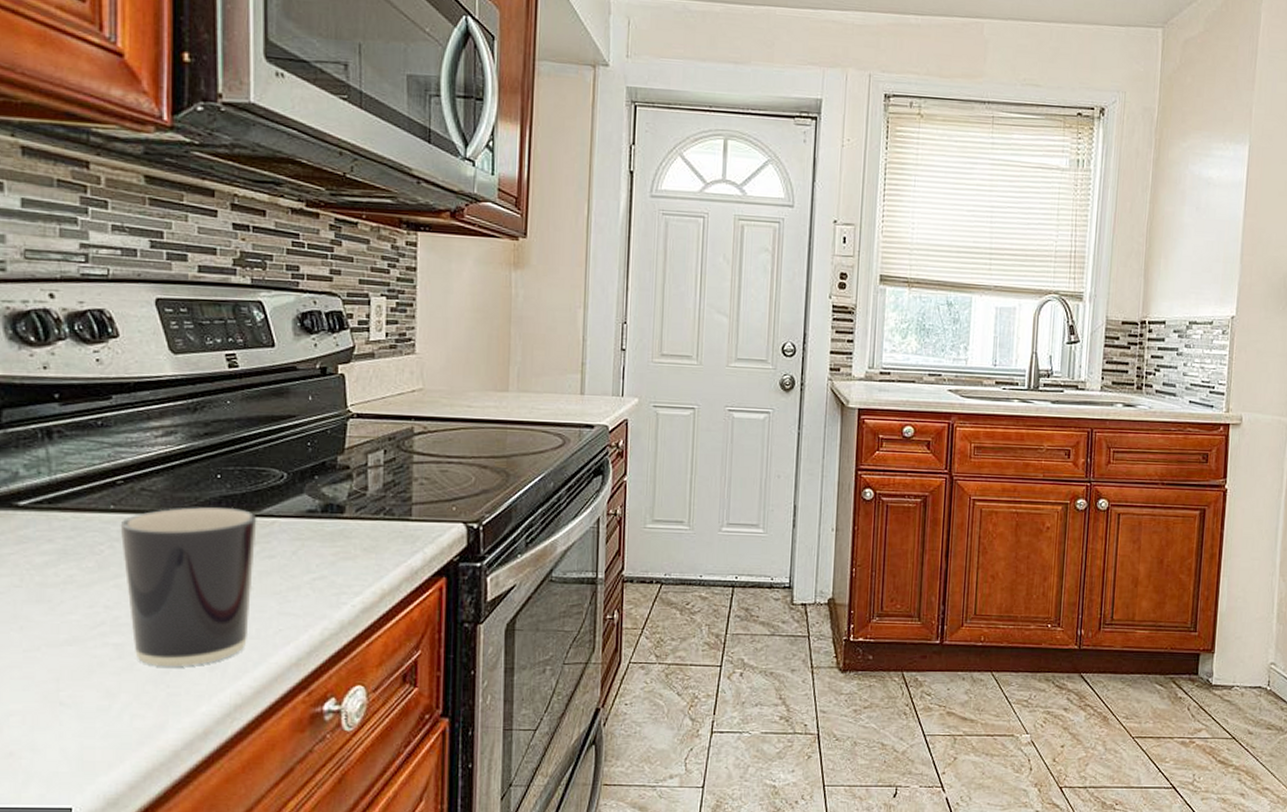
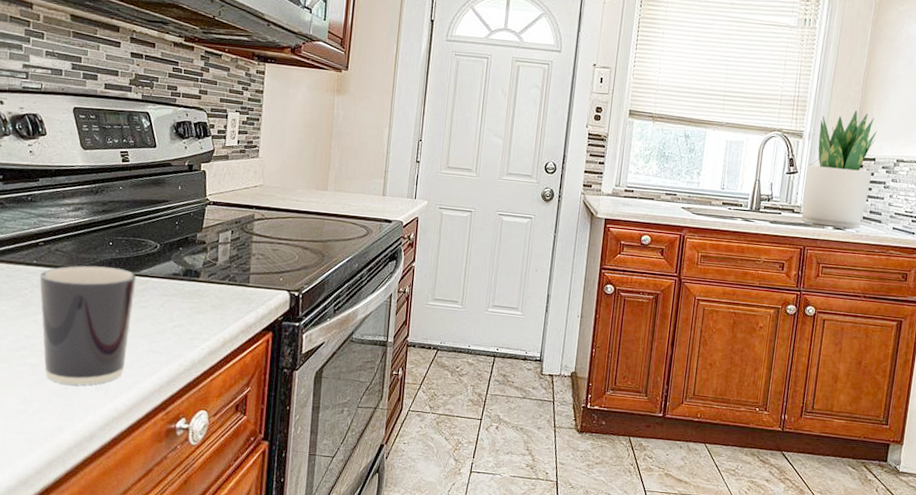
planter: none [1087,266,1166,405] -> present [802,110,877,229]

